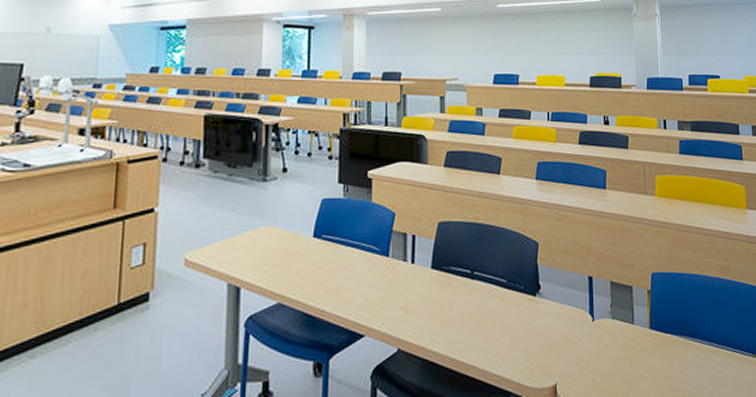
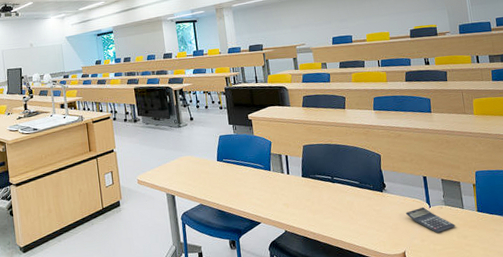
calculator: none [562,319,622,358] -> present [405,206,456,233]

